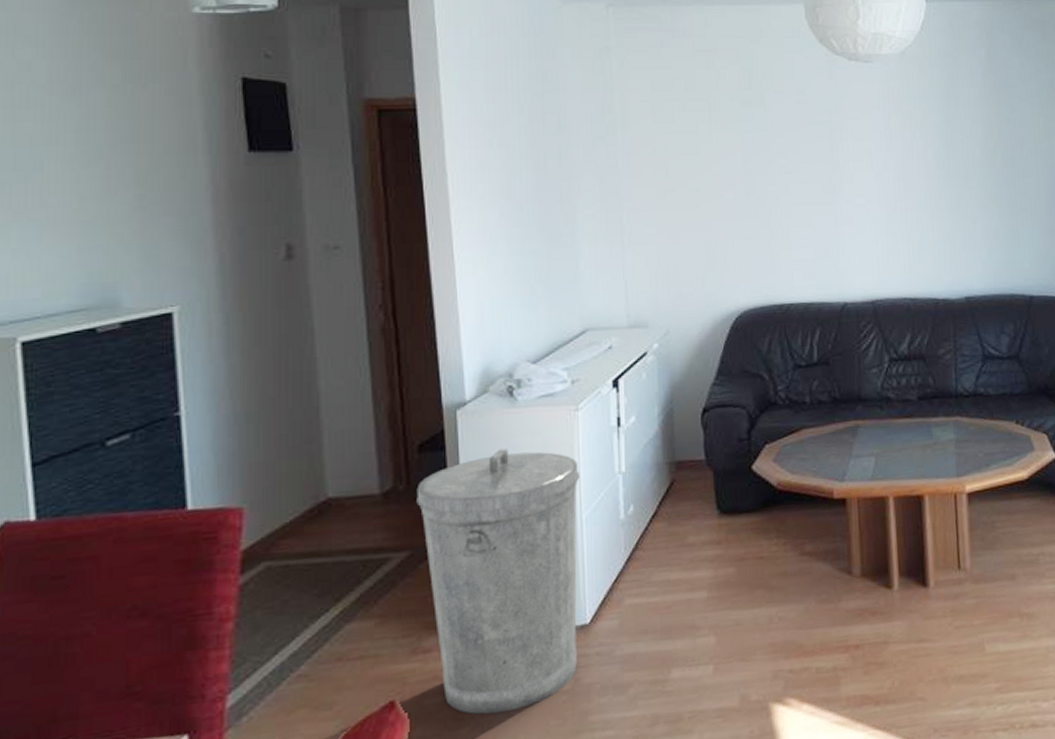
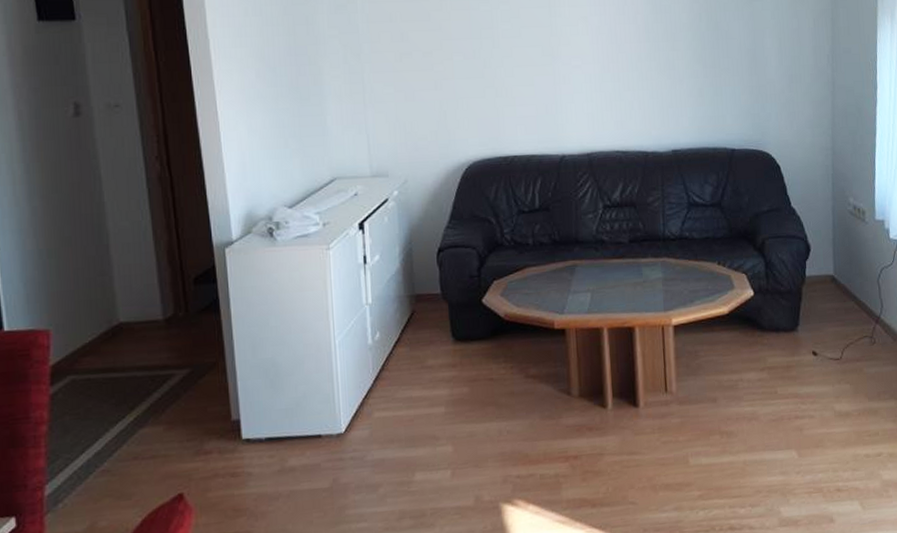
trash can: present [416,448,581,715] -> none [194,282,335,507]

